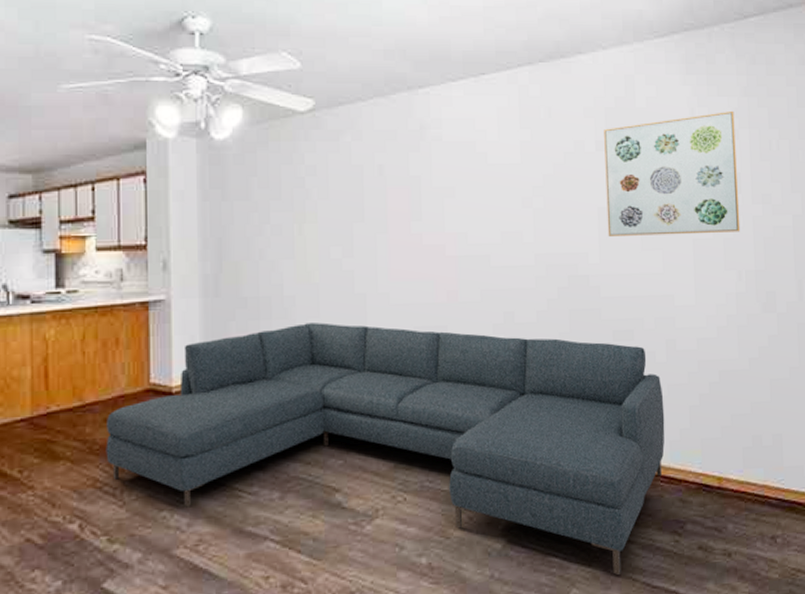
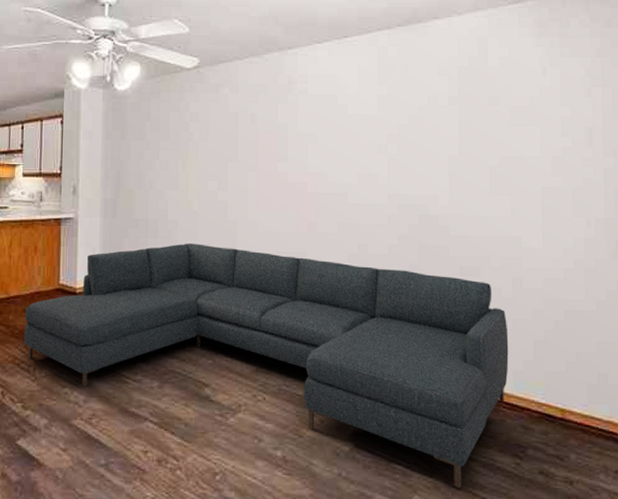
wall art: present [604,110,741,236] -> none [457,70,591,183]

